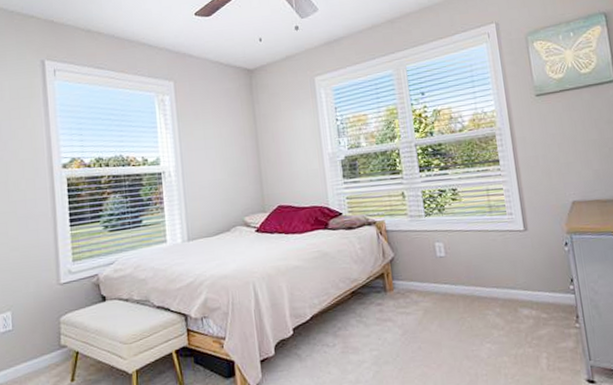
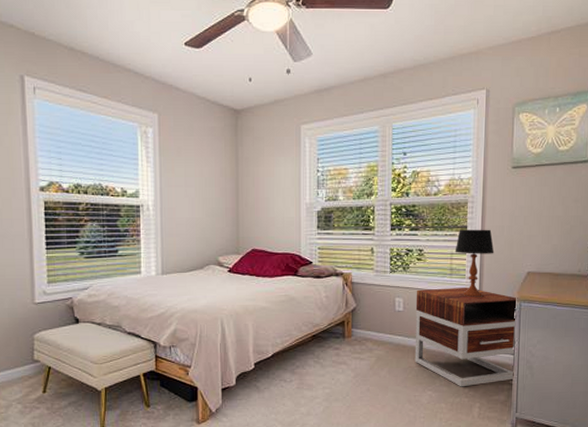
nightstand: none [456,224,580,336] -> present [414,288,518,387]
table lamp: none [490,160,533,235] -> present [455,229,494,298]

